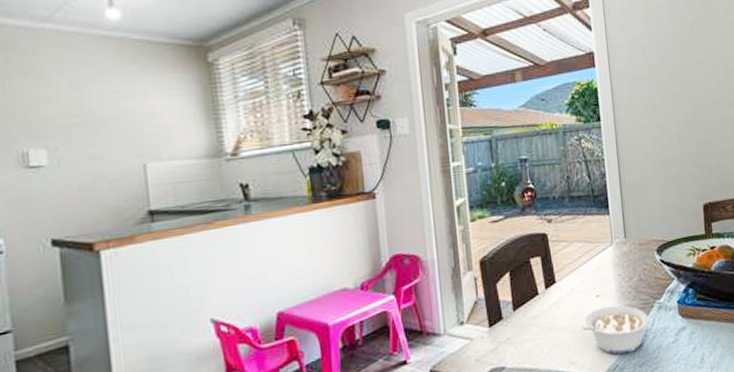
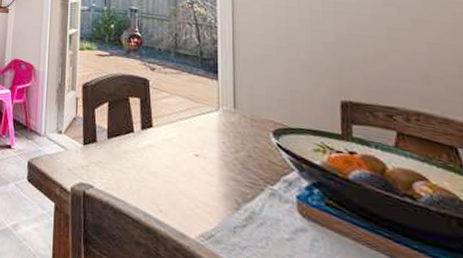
legume: present [581,305,649,354] -> none [174,167,257,229]

